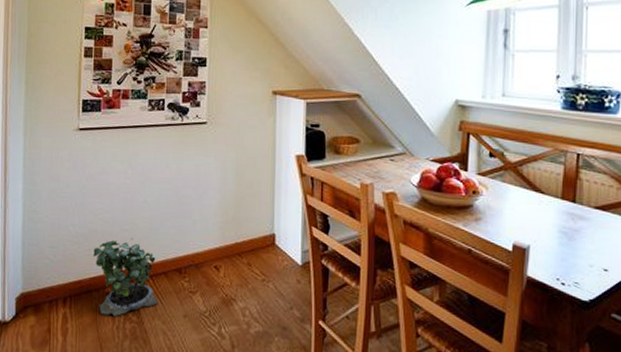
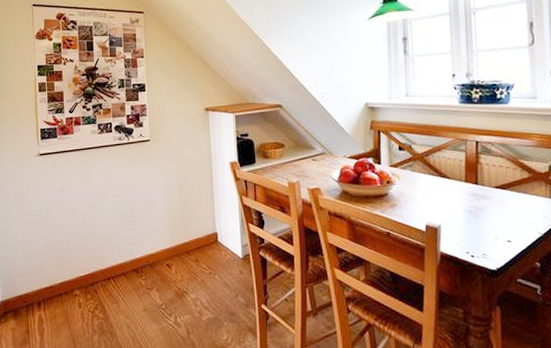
potted plant: present [93,237,158,317] -> none [60,245,120,315]

